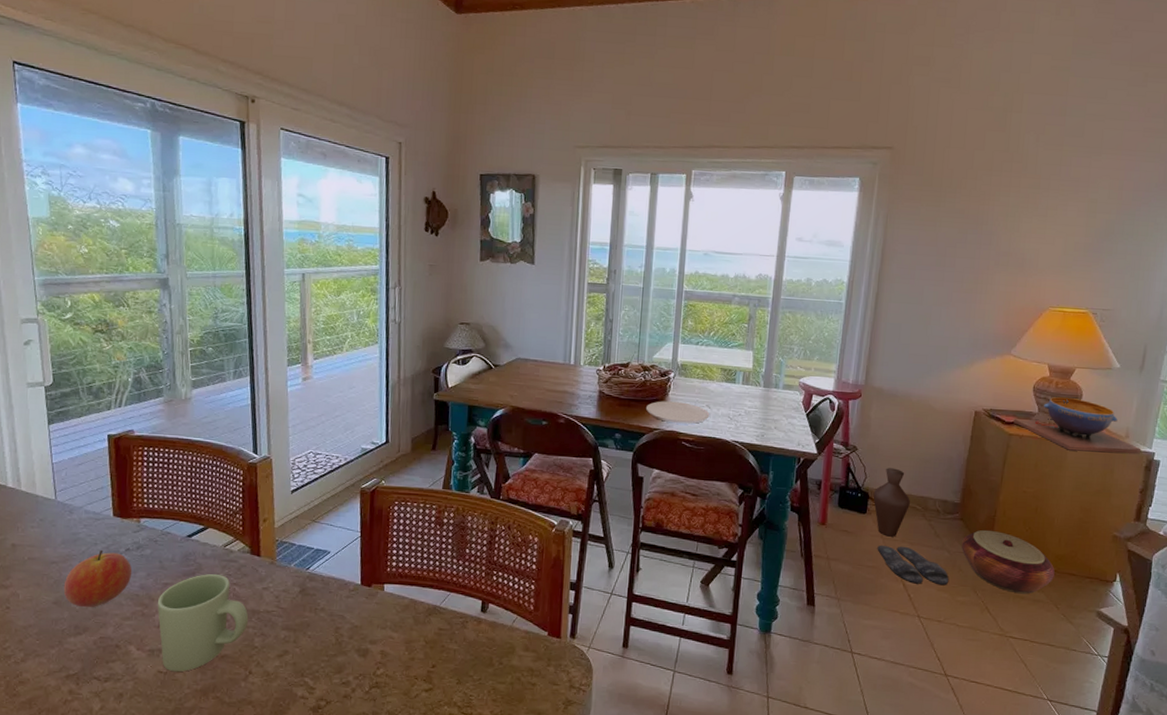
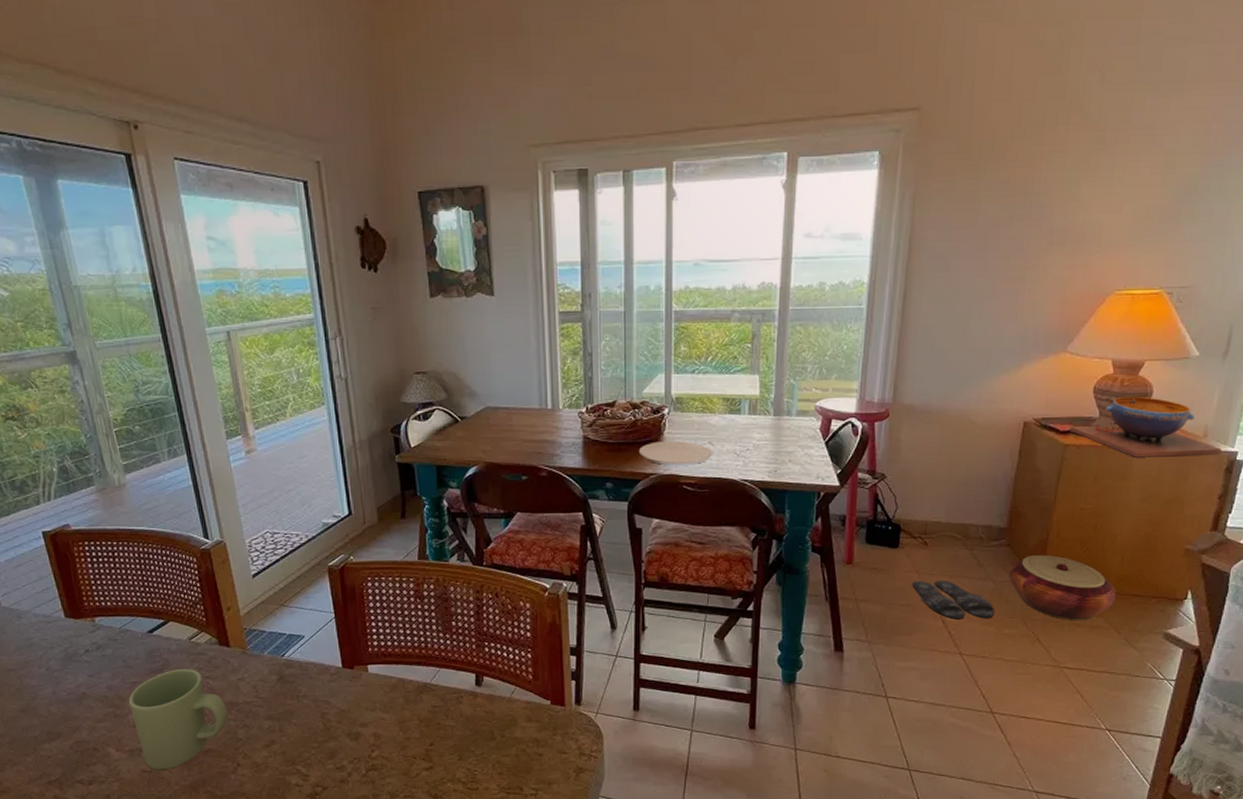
fruit: present [63,549,132,608] -> none [26,653,97,713]
vase: present [873,468,910,537] -> none [905,495,949,571]

